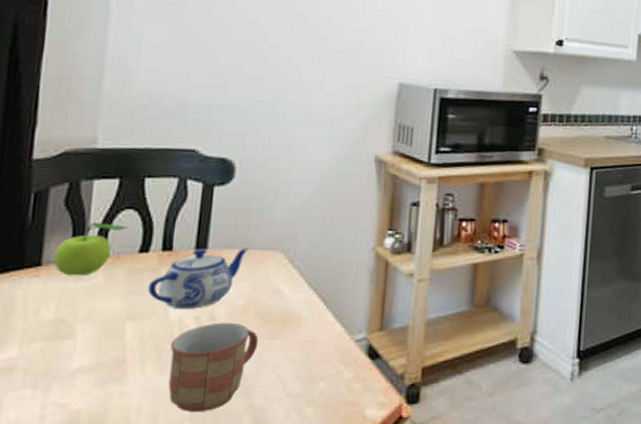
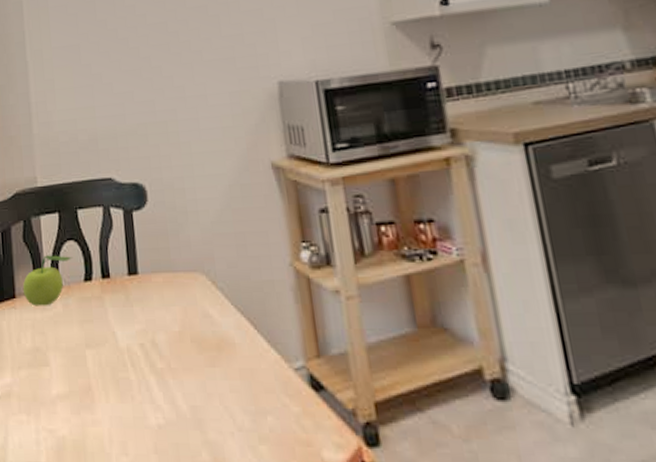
teapot: present [147,247,249,310] -> none [96,271,174,337]
mug: present [168,322,259,412] -> none [125,349,201,444]

